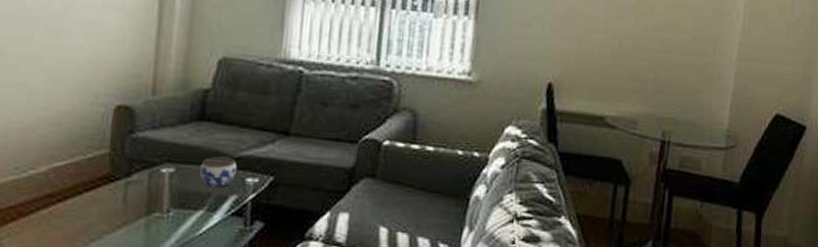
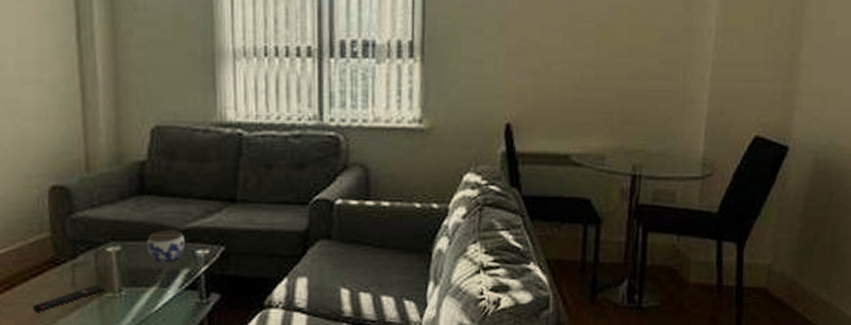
remote control: none [81,203,154,226] -> present [32,284,105,312]

